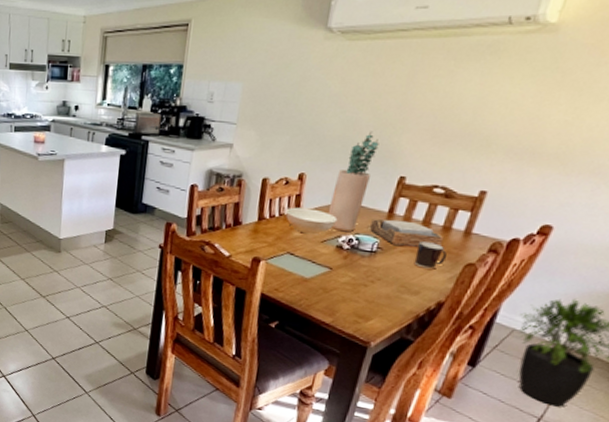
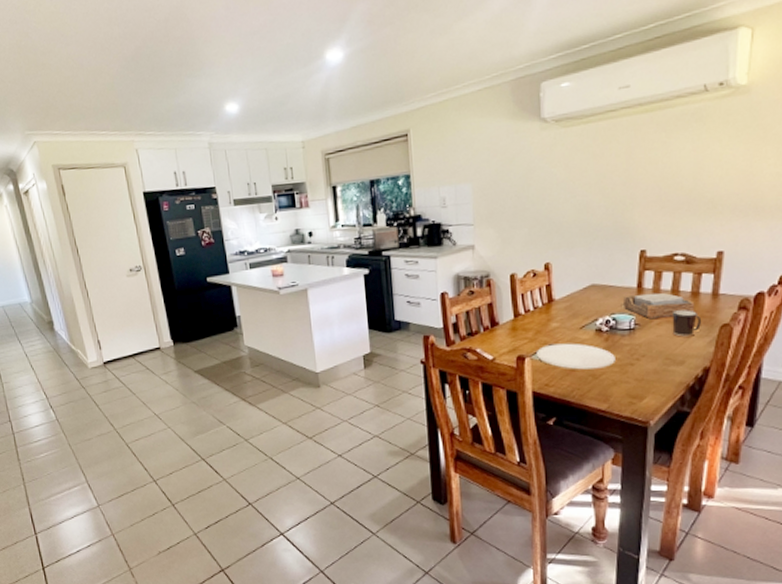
plate: none [272,252,351,284] -> present [537,343,615,370]
bowl: present [285,207,338,235] -> none [539,296,591,323]
vase: present [327,131,379,232] -> none [580,211,614,315]

